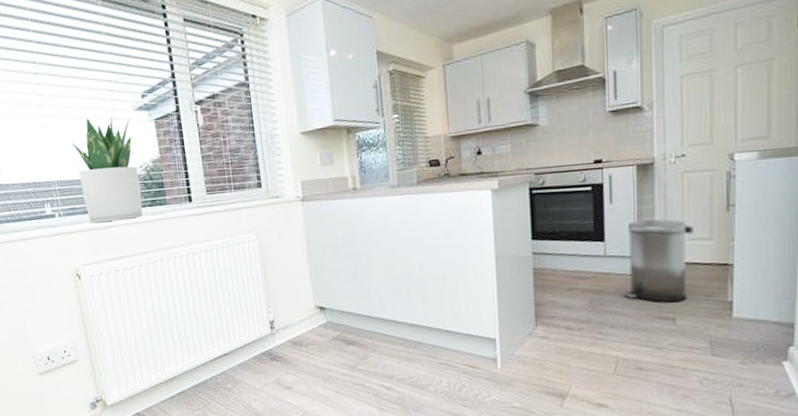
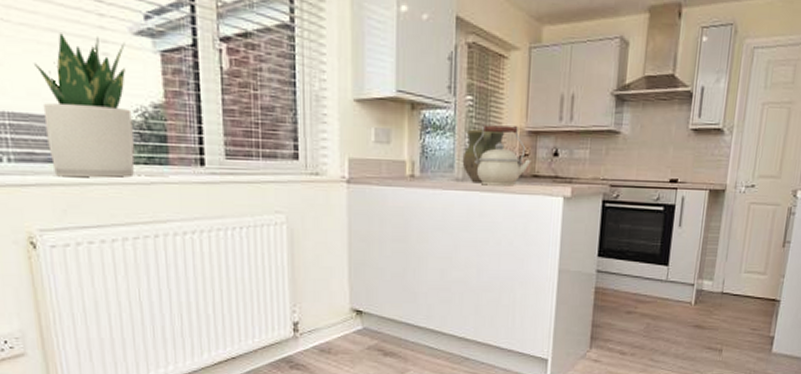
ceramic jug: none [395,140,430,188] -> present [462,129,504,184]
kettle: none [404,134,458,189] -> present [473,125,532,186]
pedal bin: present [622,219,694,303] -> none [677,247,751,334]

